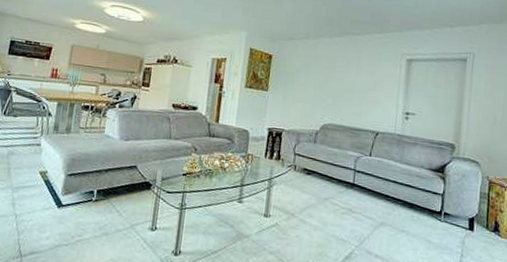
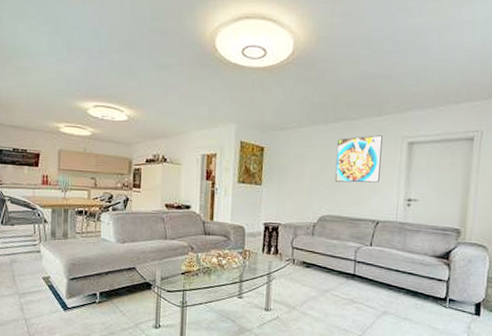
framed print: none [337,50,384,96] -> present [334,135,383,183]

